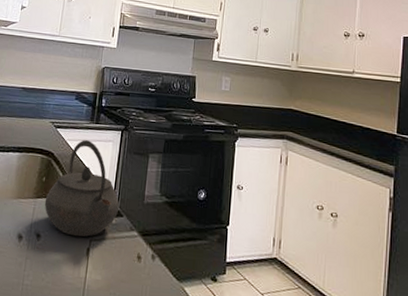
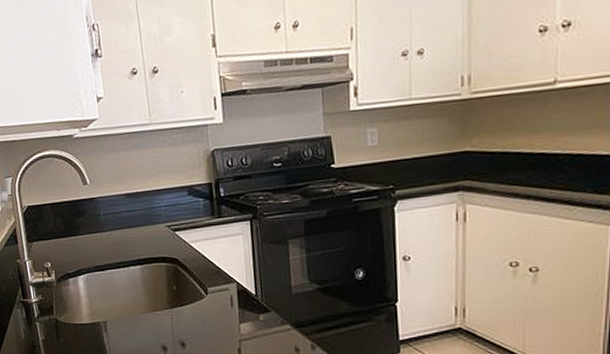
kettle: present [44,140,120,237] -> none [180,238,265,340]

